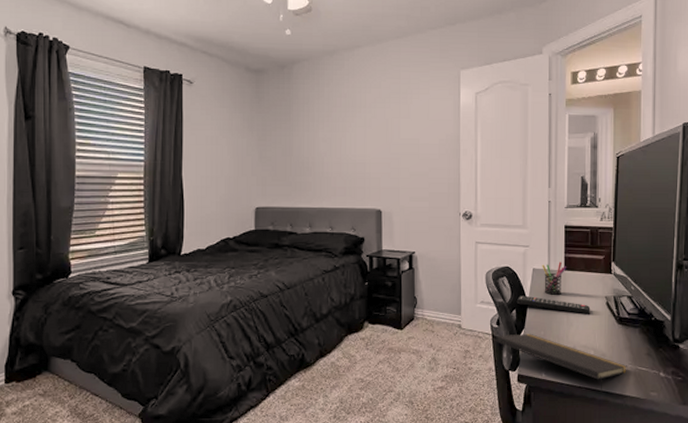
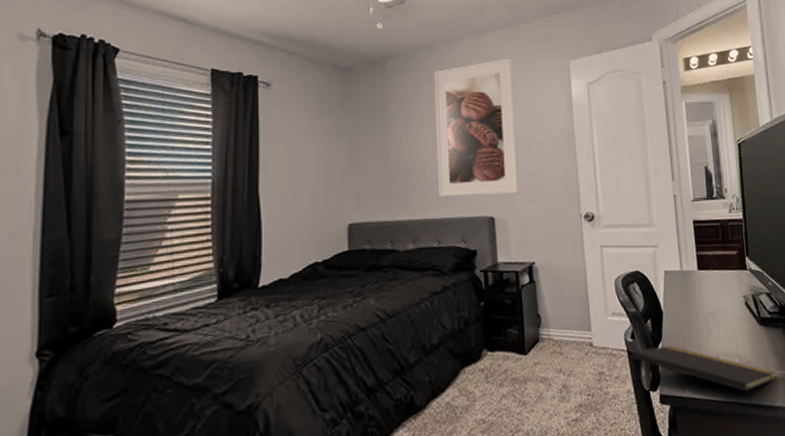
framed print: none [334,66,407,191] -> present [434,58,520,197]
remote control: present [516,295,591,315] -> none [650,302,730,318]
pen holder: present [542,262,567,295] -> none [674,261,700,299]

